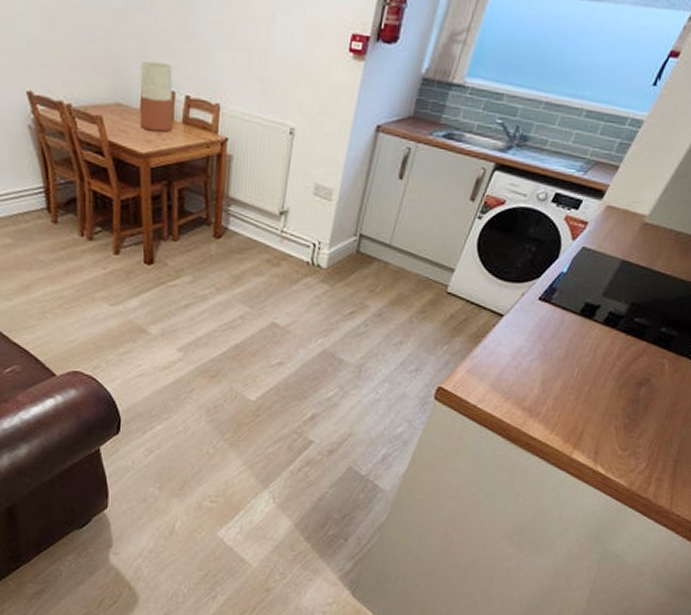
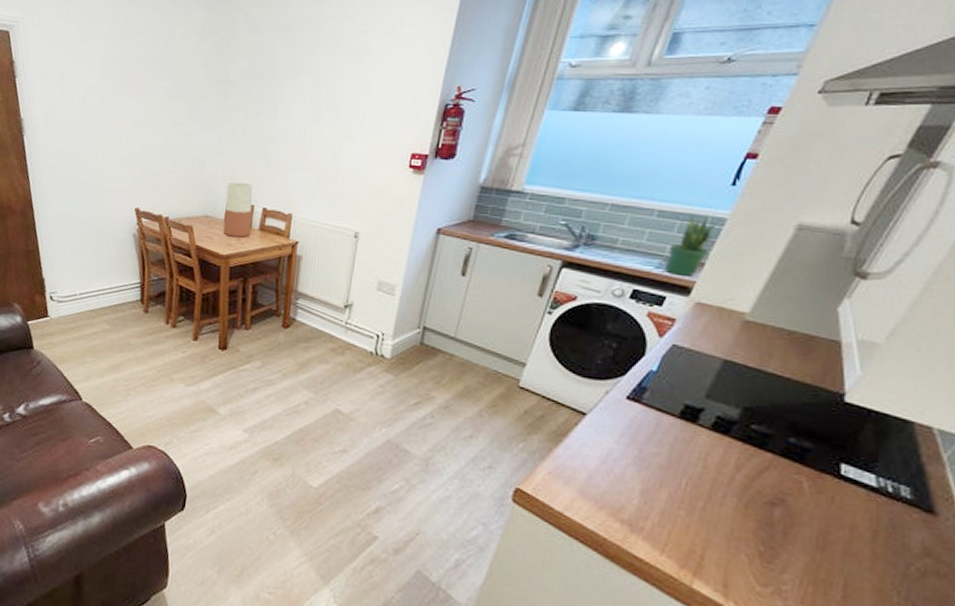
planter: none [584,115,639,181] -> present [664,214,721,278]

